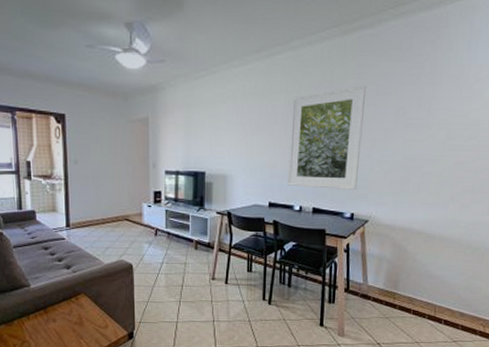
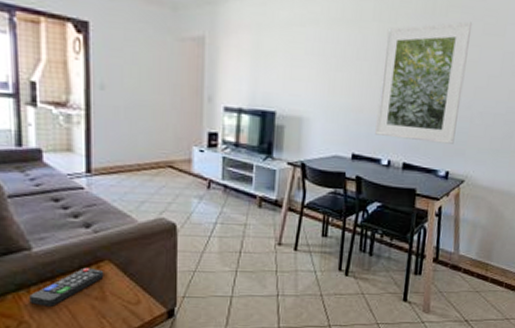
remote control: none [29,299,81,330] -> present [29,267,104,307]

